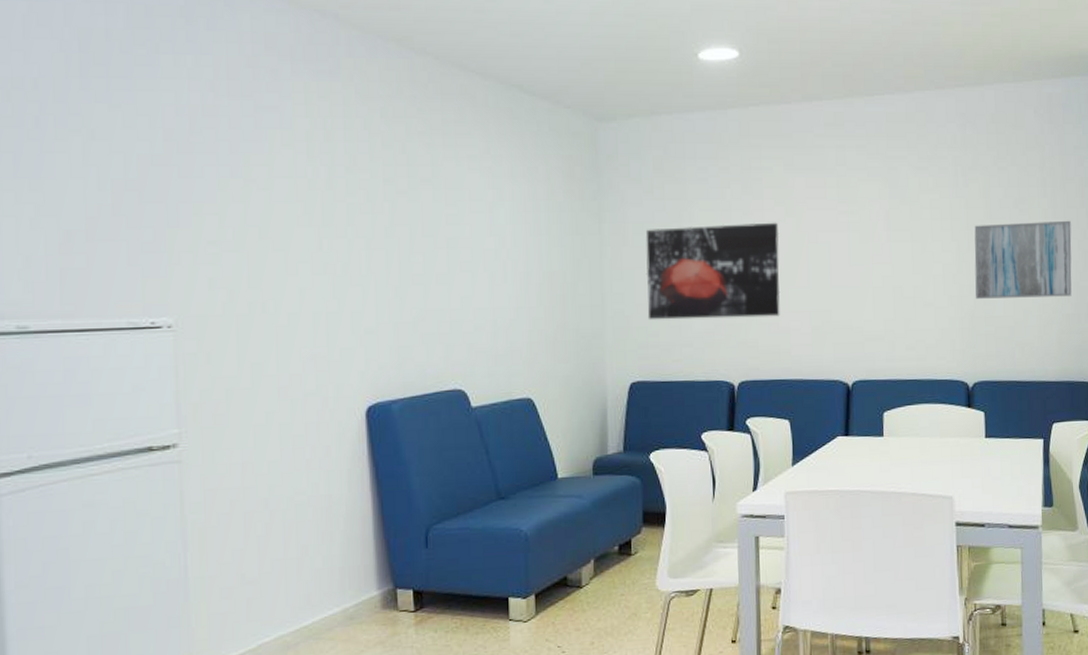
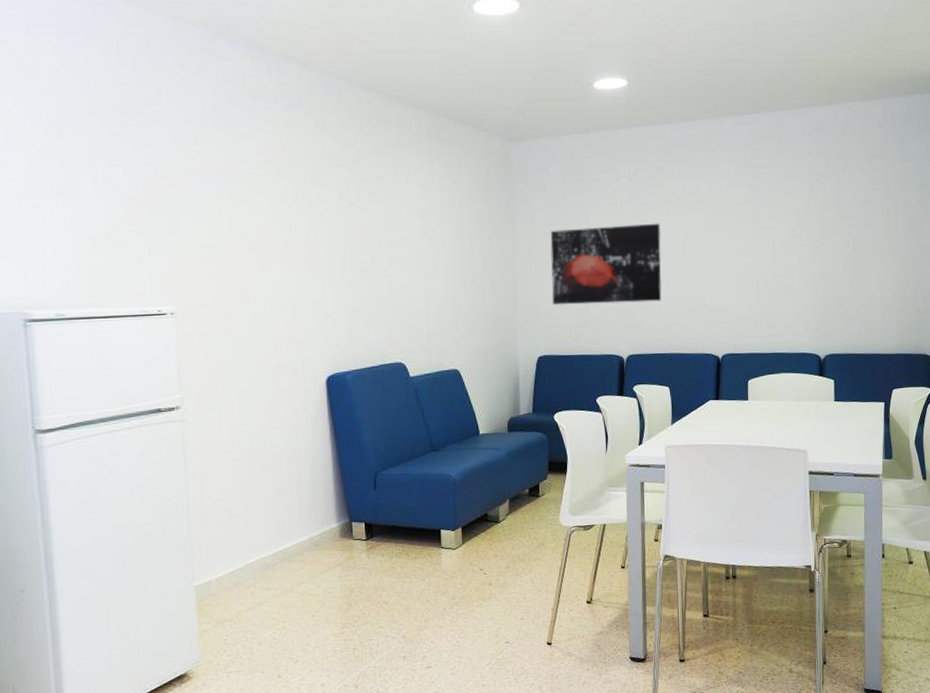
wall art: present [974,220,1072,299] -> none [826,217,911,285]

